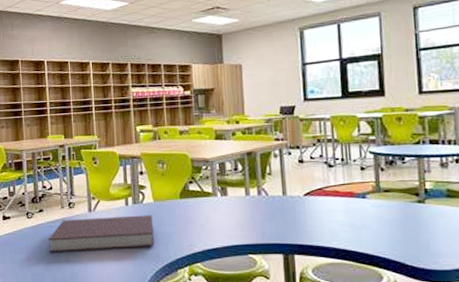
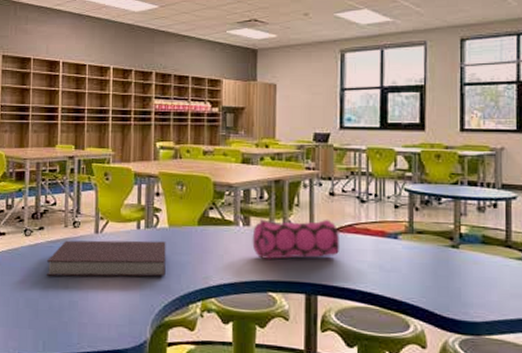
pencil case: none [230,184,313,225] -> present [252,218,340,259]

